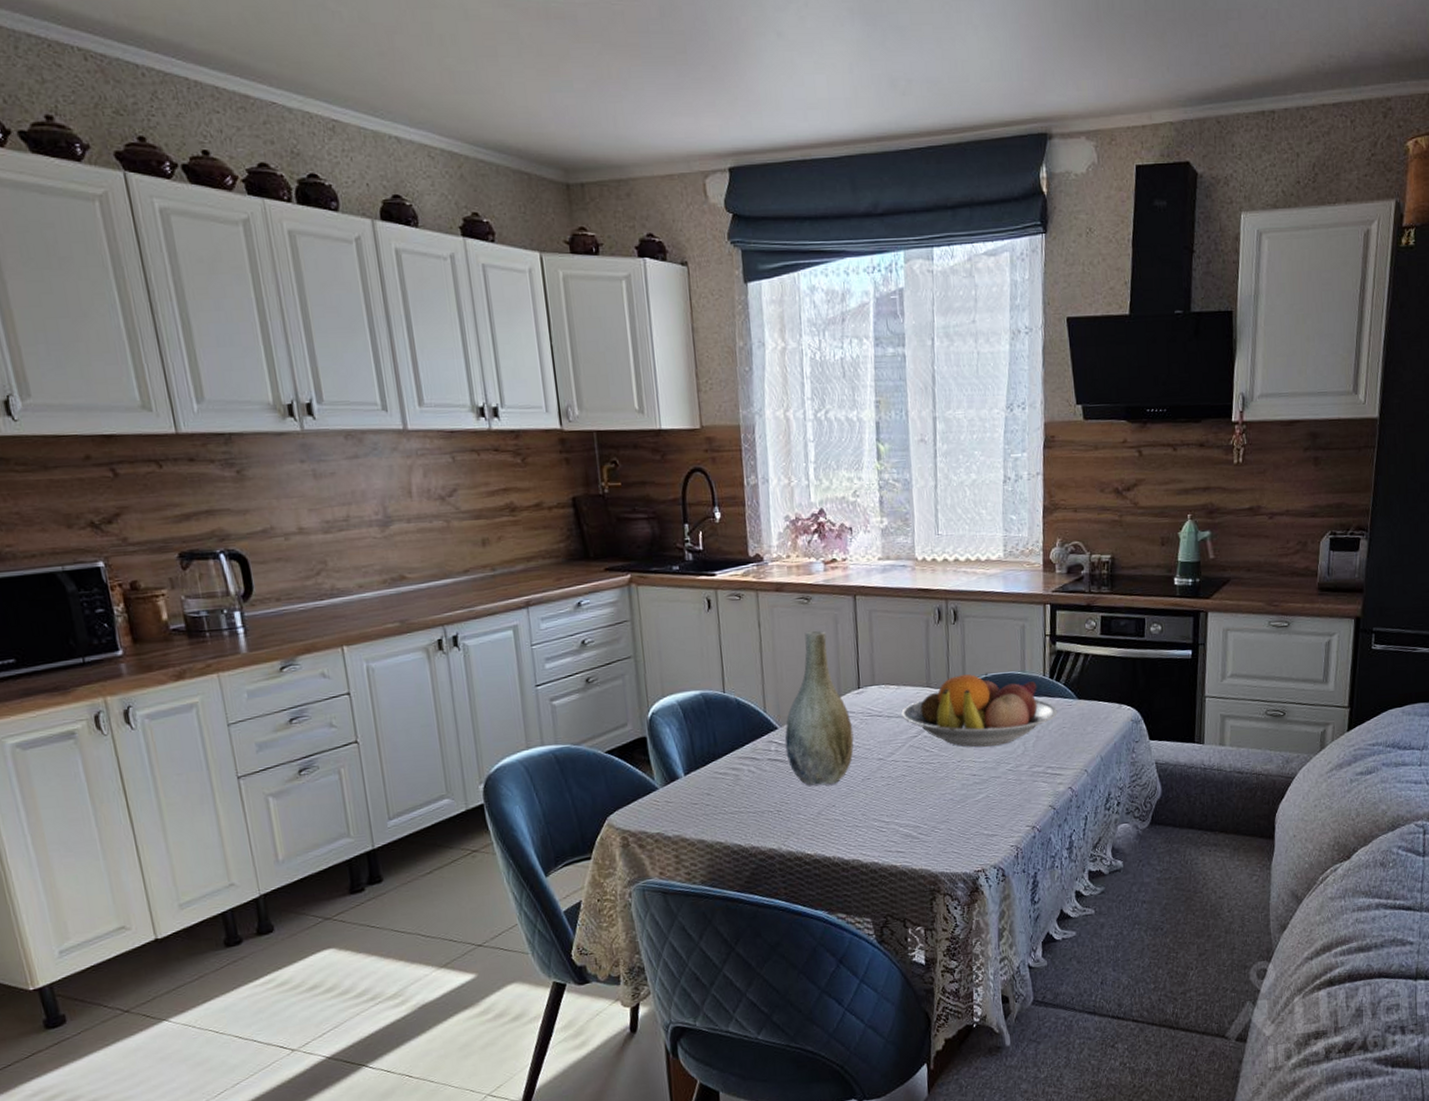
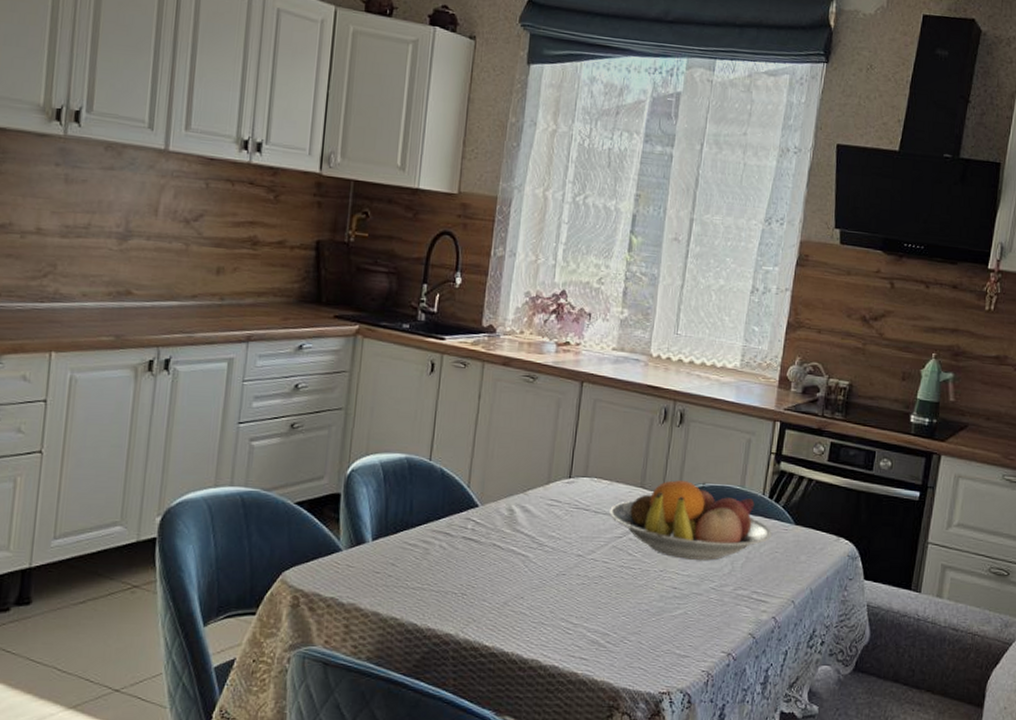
vase: present [785,630,854,786] -> none [482,410,557,575]

